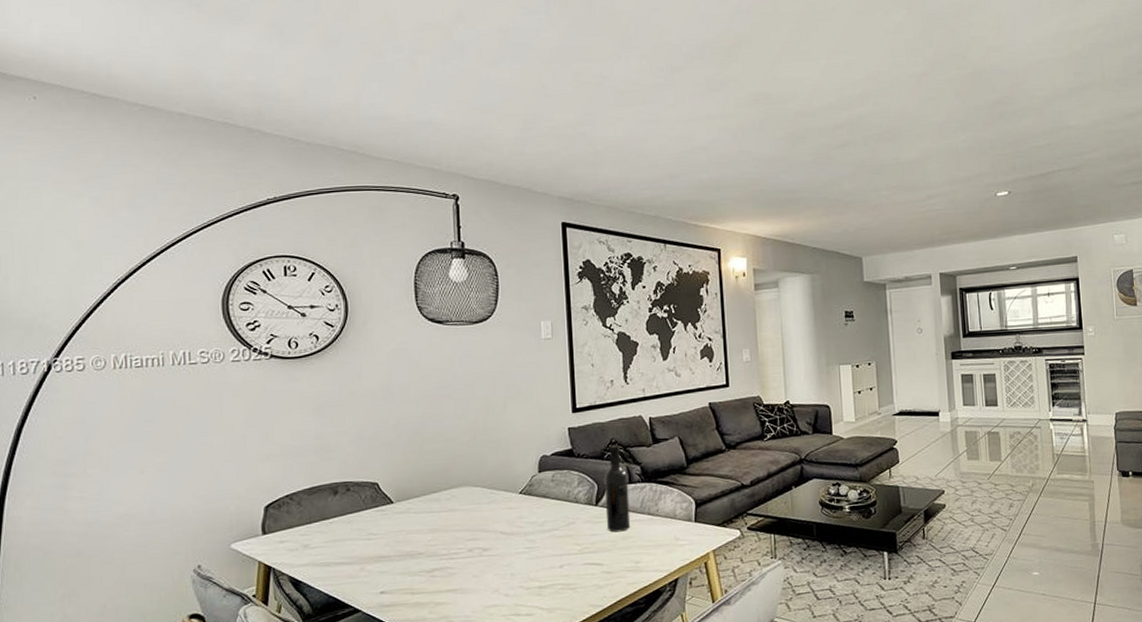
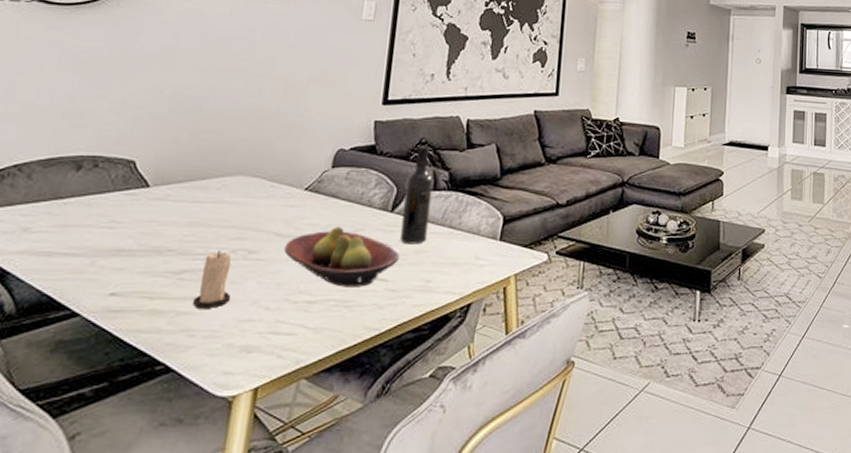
candle: none [445,551,475,599] -> present [192,251,232,308]
fruit bowl: none [511,522,610,573] -> present [284,226,400,287]

